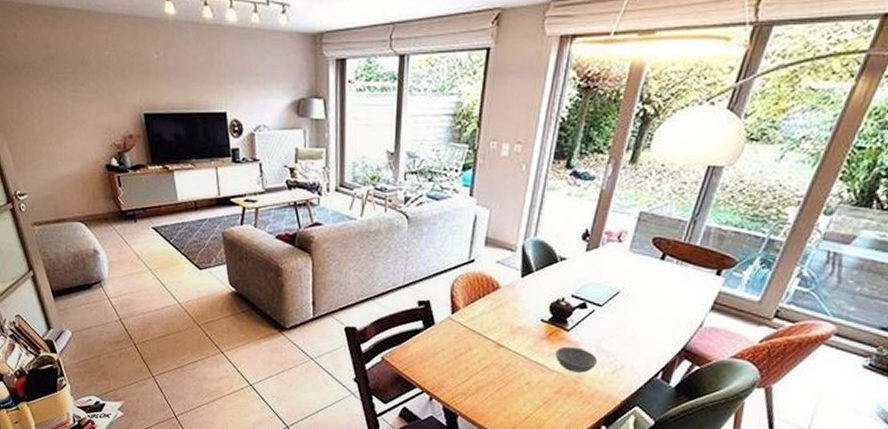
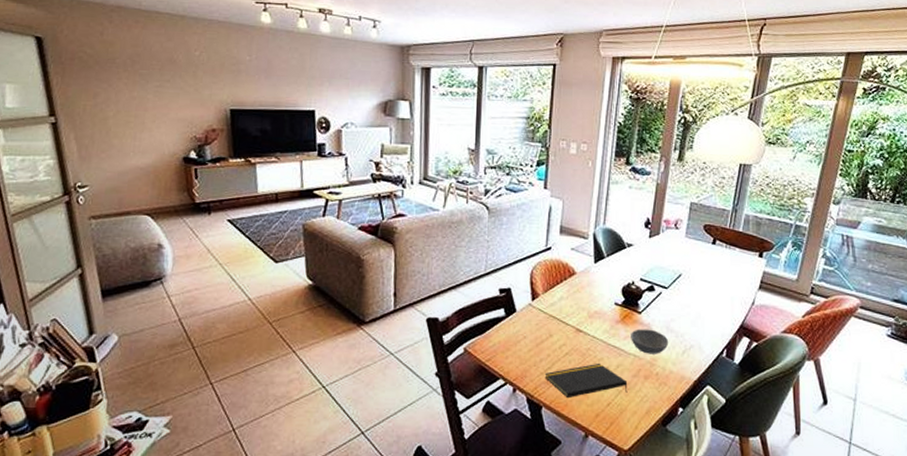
notepad: none [462,378,549,410] -> present [544,363,628,399]

